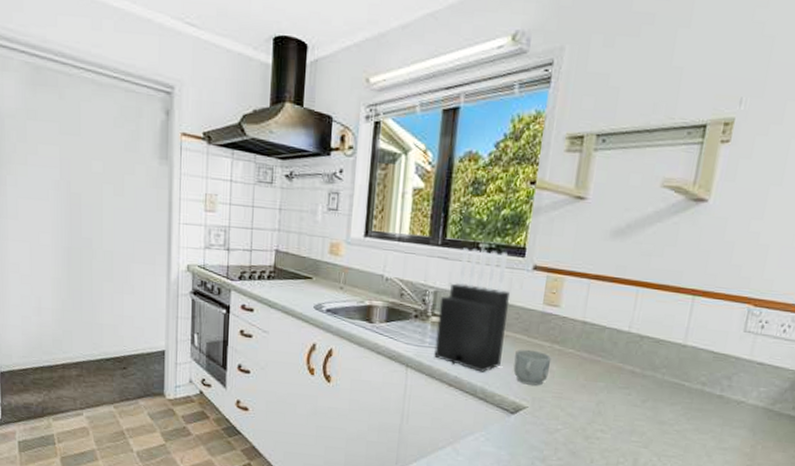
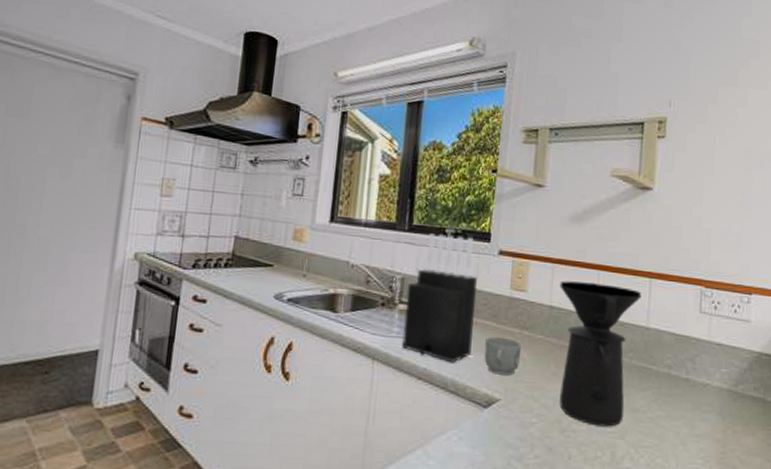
coffee maker: none [585,297,682,437] -> present [559,281,642,427]

